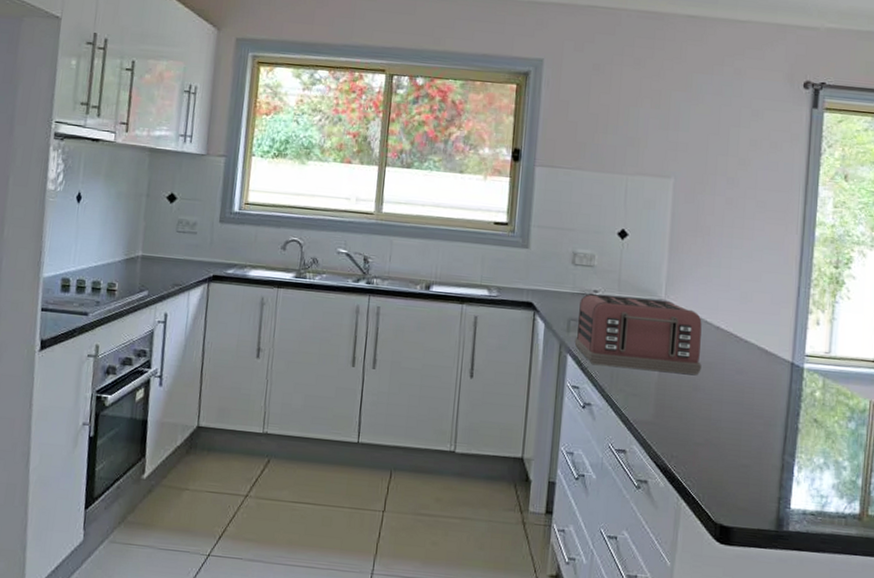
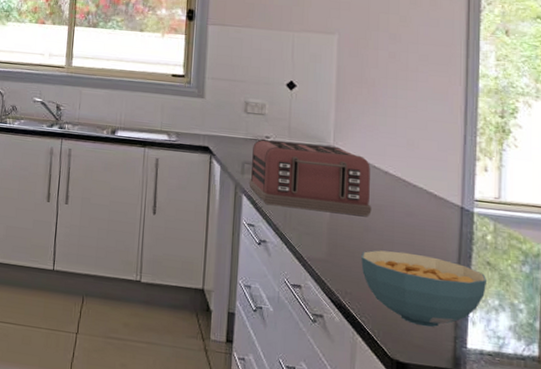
cereal bowl: none [688,410,814,489] -> present [361,250,488,327]

